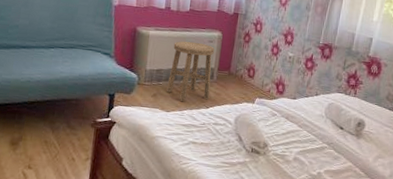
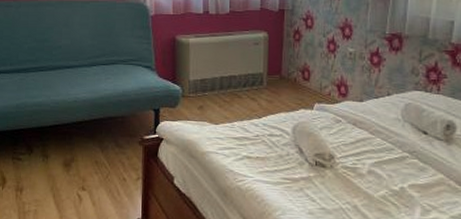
stool: present [166,41,214,101] -> none [212,46,261,112]

